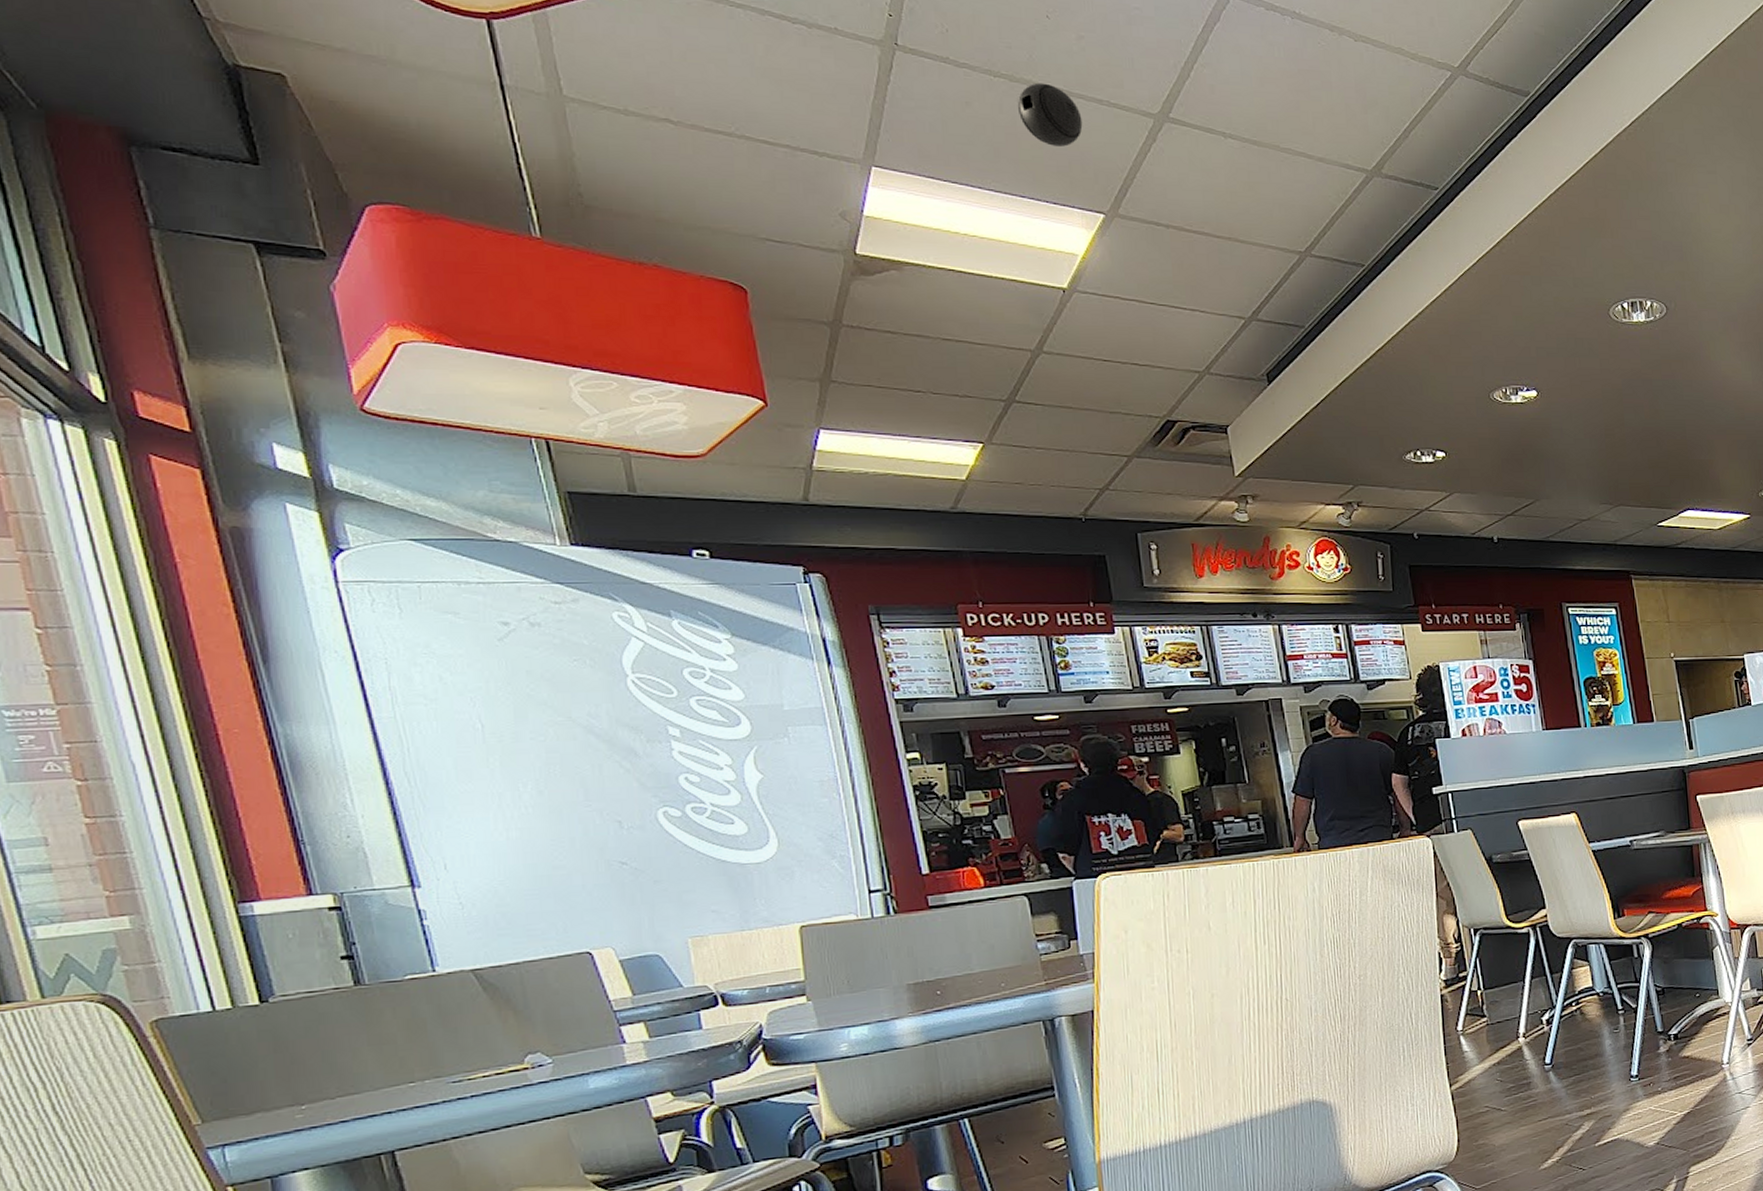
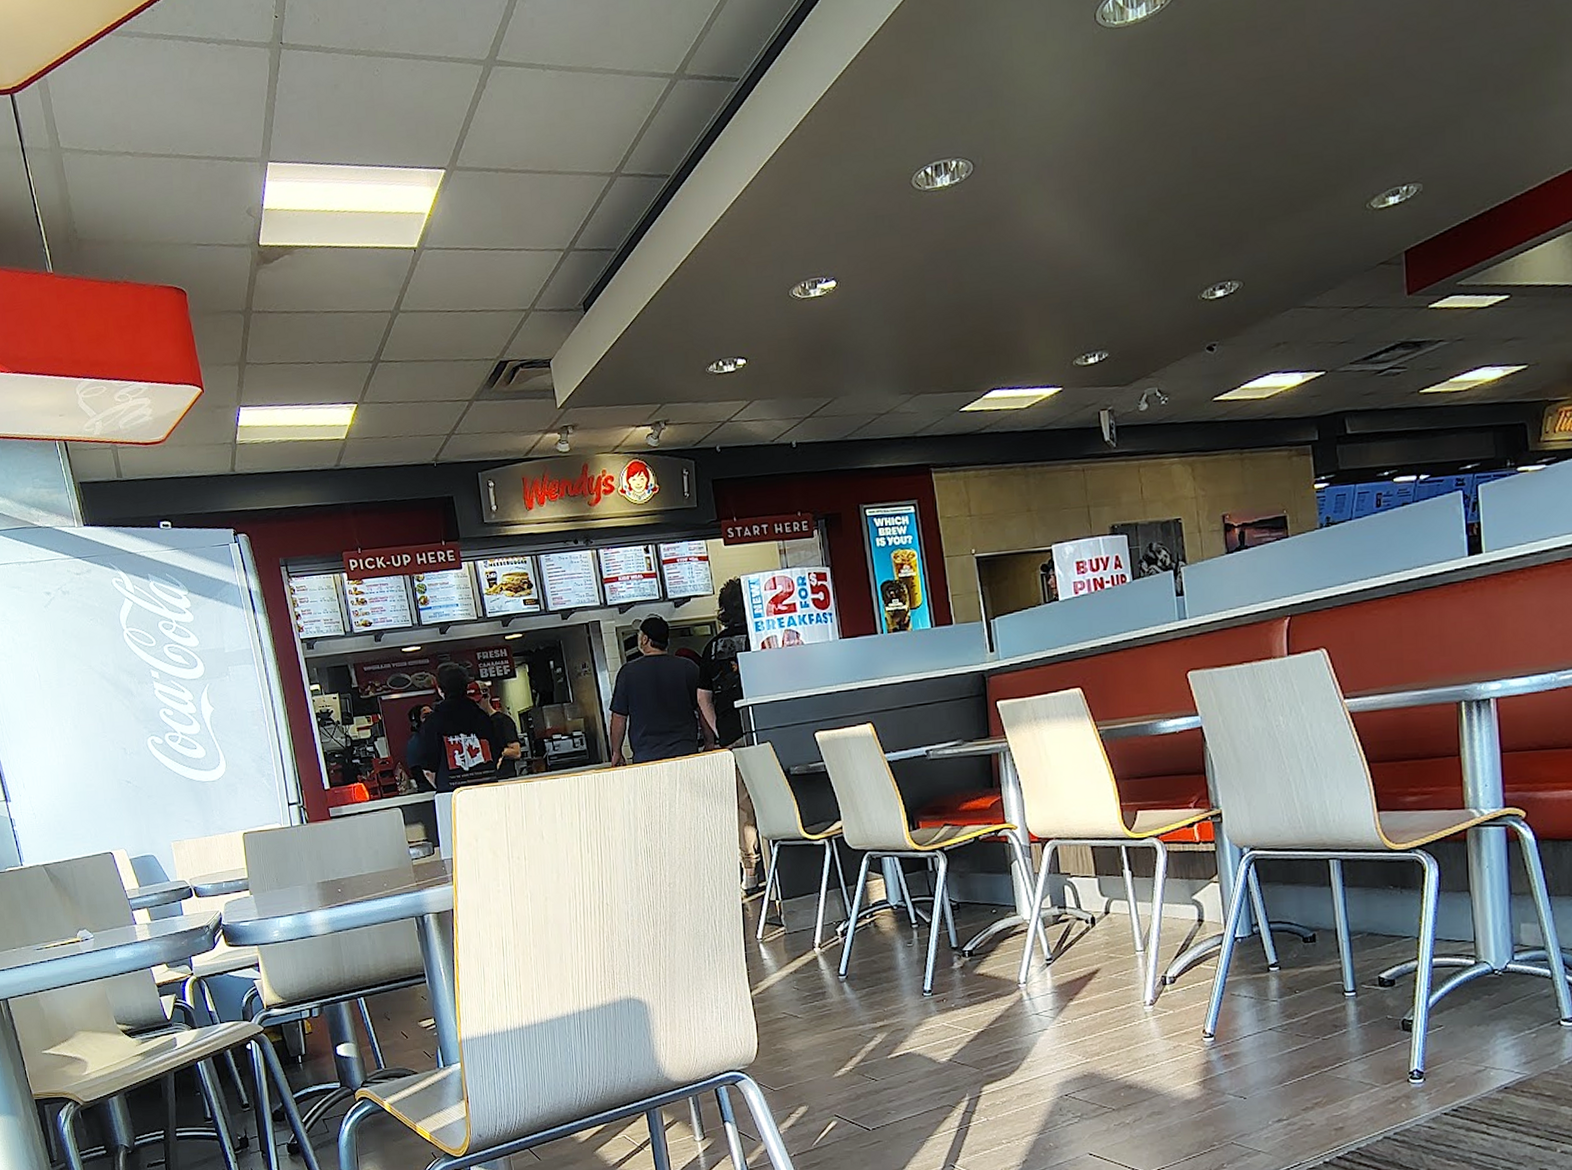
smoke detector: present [1017,82,1083,148] -> none [374,51,426,112]

